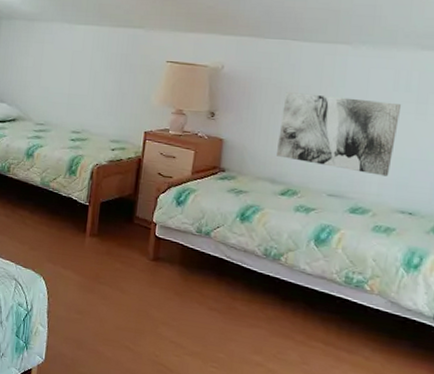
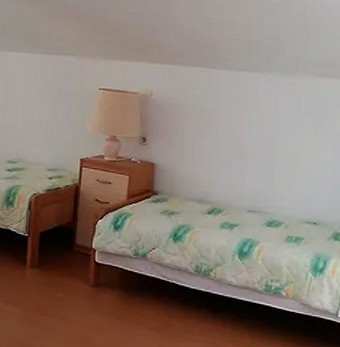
wall art: present [275,92,402,176] -> none [202,117,304,191]

